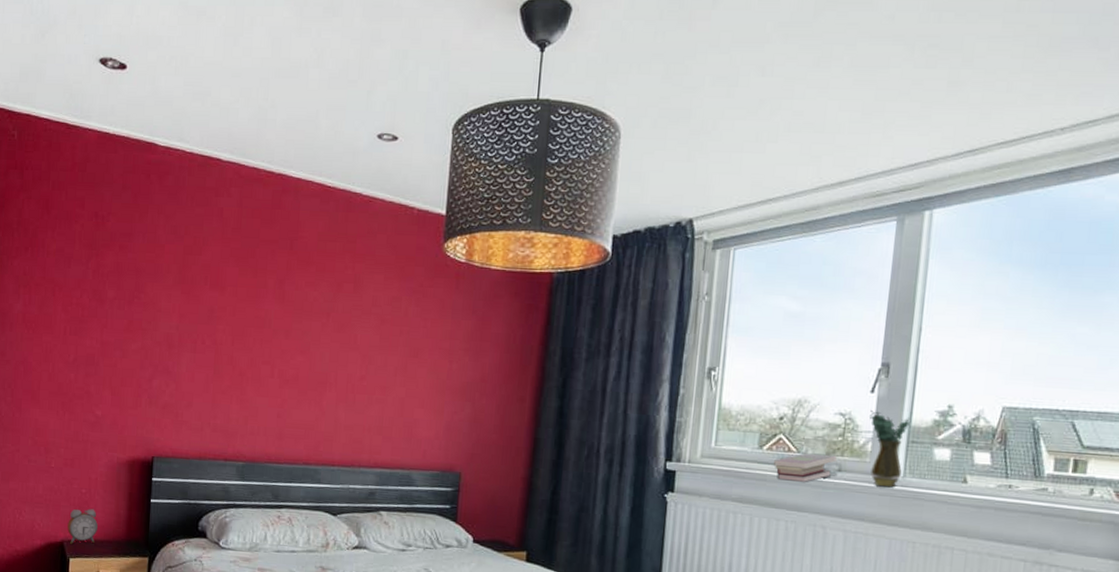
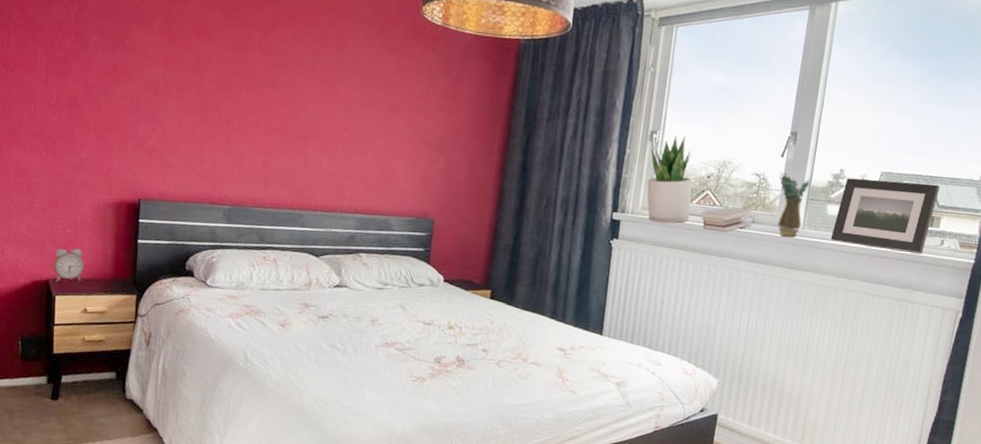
planter: none [706,372,761,474] -> present [647,136,693,224]
picture frame: none [940,415,1083,507] -> present [830,178,940,255]

